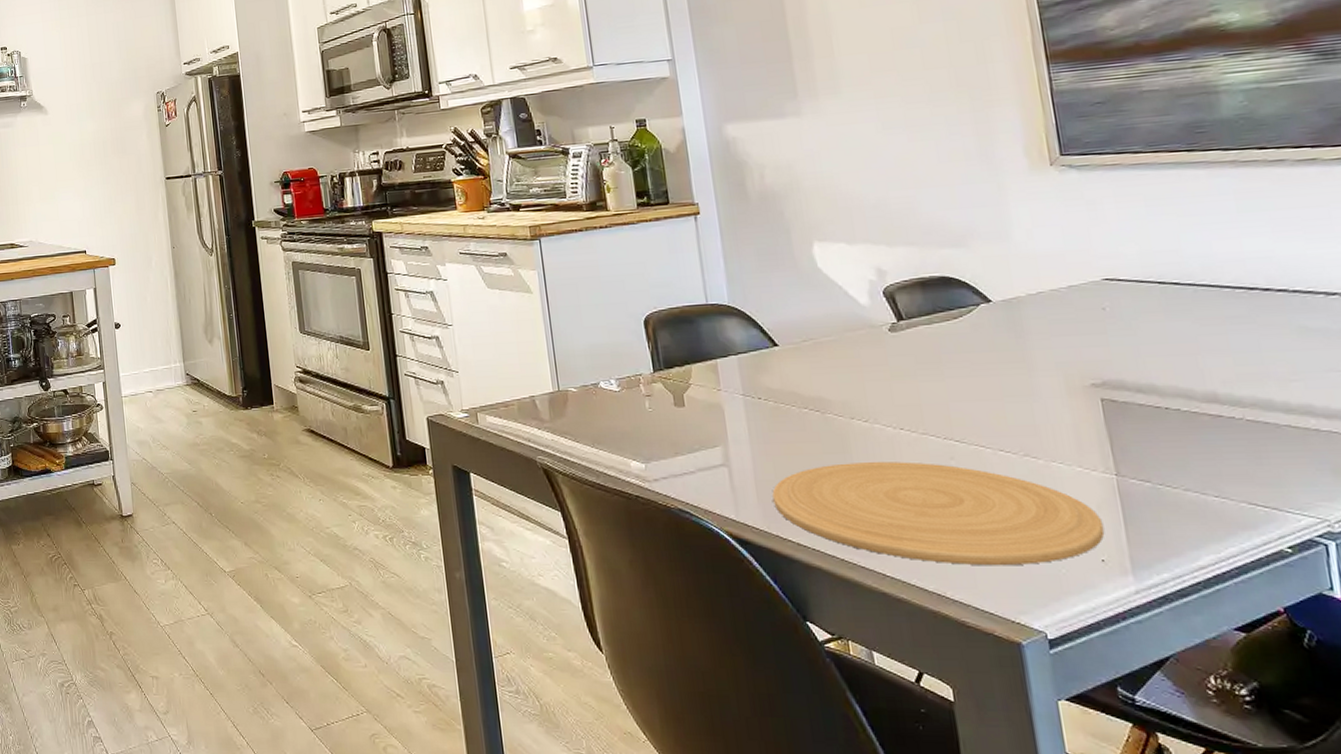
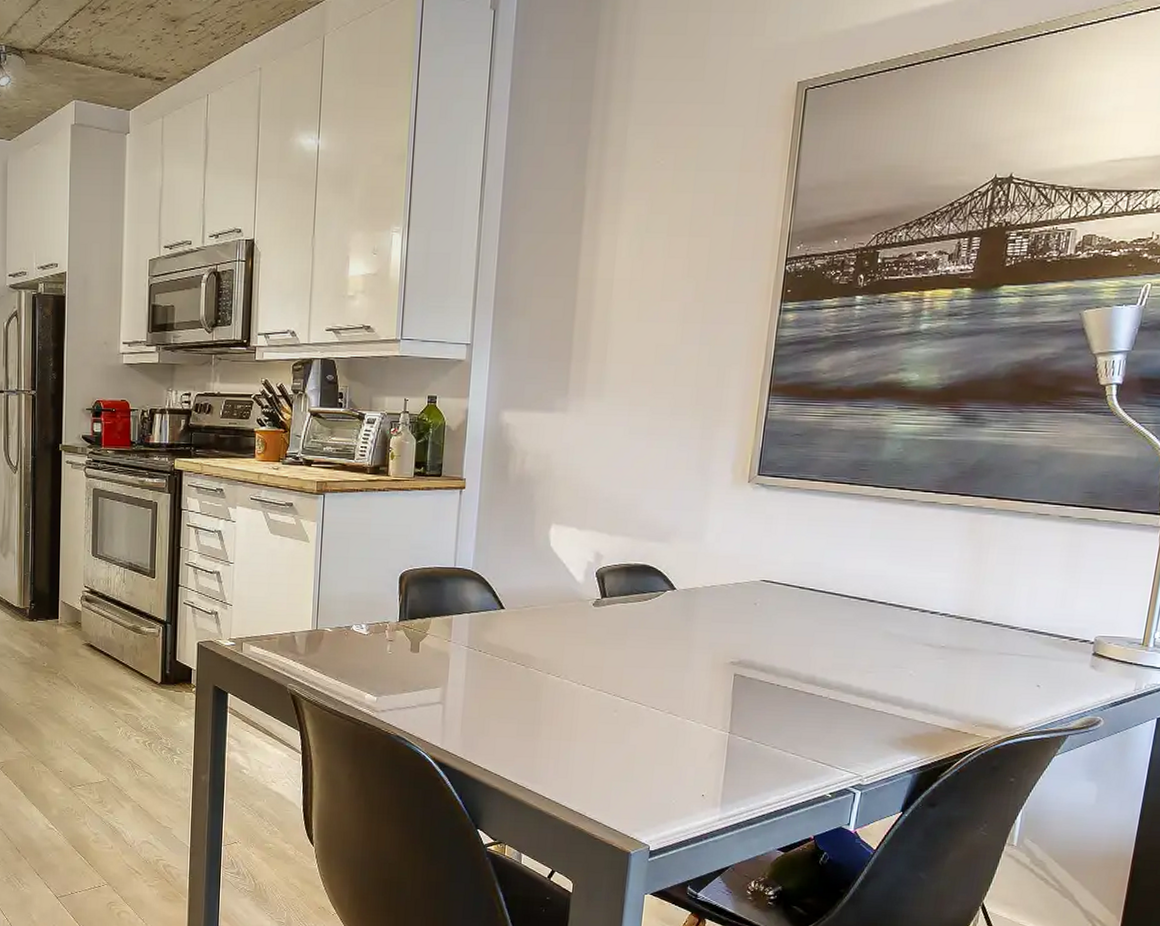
plate: present [772,461,1105,565] -> none [473,708,711,795]

